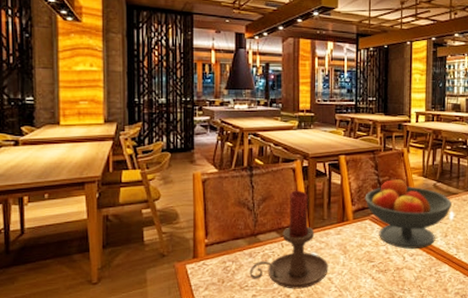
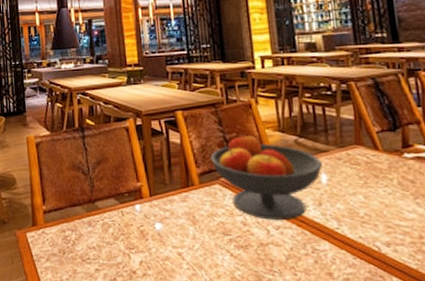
candle holder: present [249,190,329,289] -> none [90,151,177,264]

